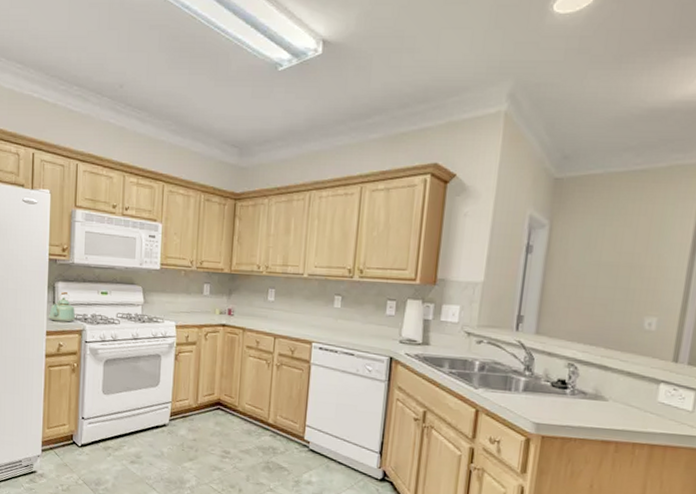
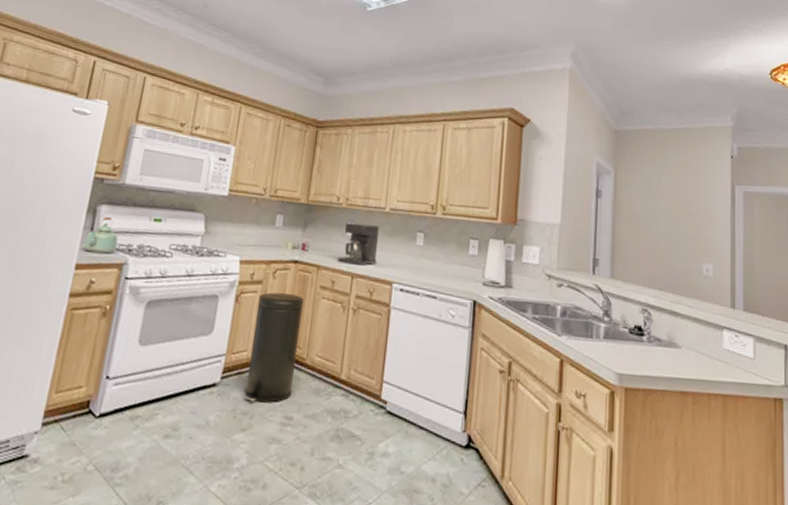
pedal bin: none [188,351,233,441] -> present [242,292,305,403]
coffee maker: none [261,289,298,327] -> present [337,222,379,266]

